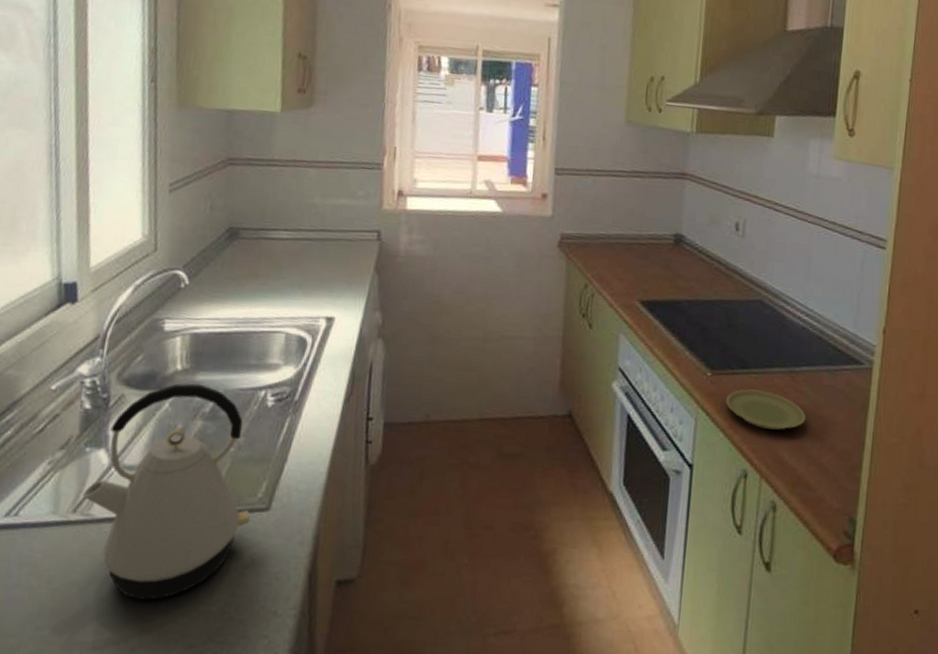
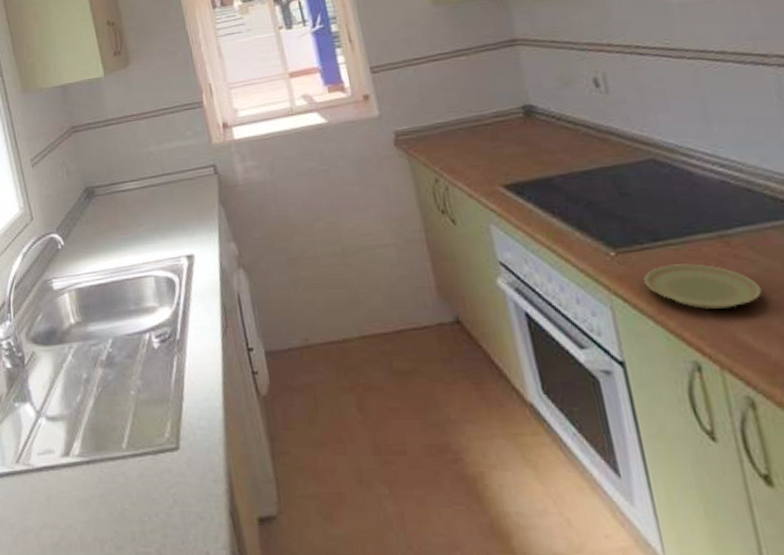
kettle: present [82,383,251,600] -> none [20,334,164,544]

